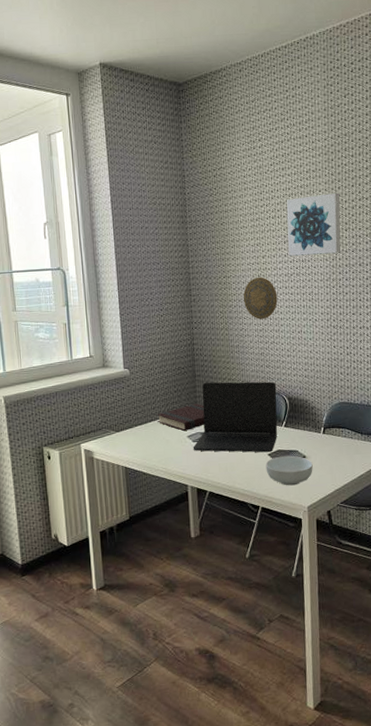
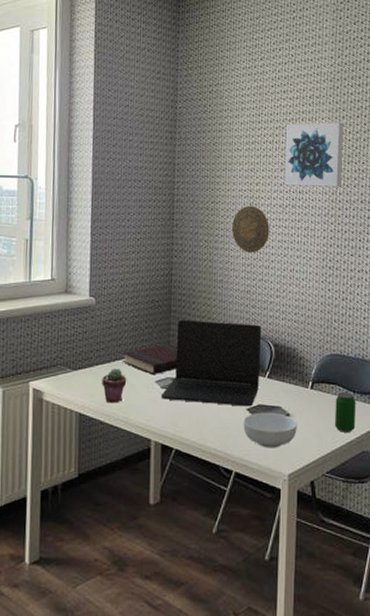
potted succulent: none [141,428,163,457] -> present [102,369,127,404]
beverage can: none [345,434,365,469] -> present [334,392,356,432]

